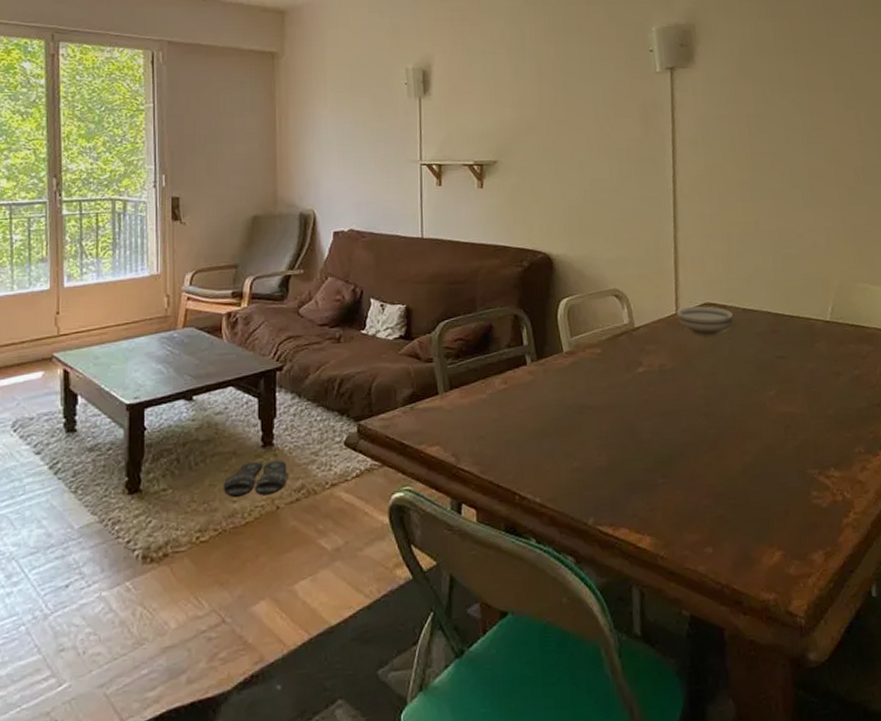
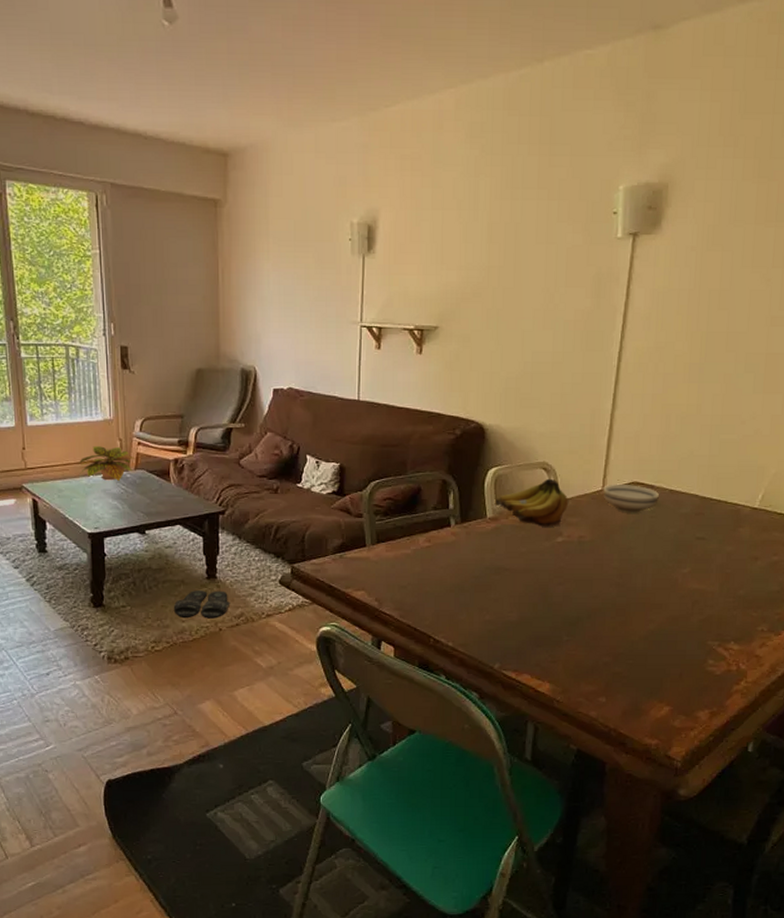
plant: none [120,303,183,343] -> present [79,446,134,481]
fruit: none [570,305,645,359] -> present [495,478,569,528]

